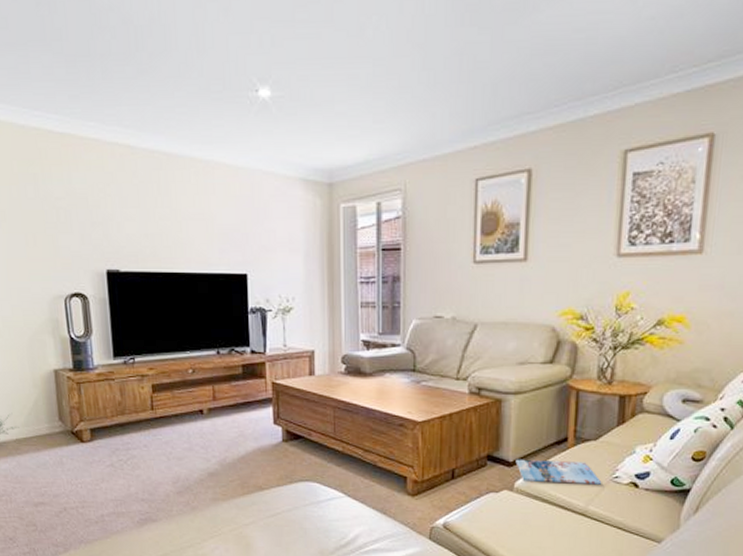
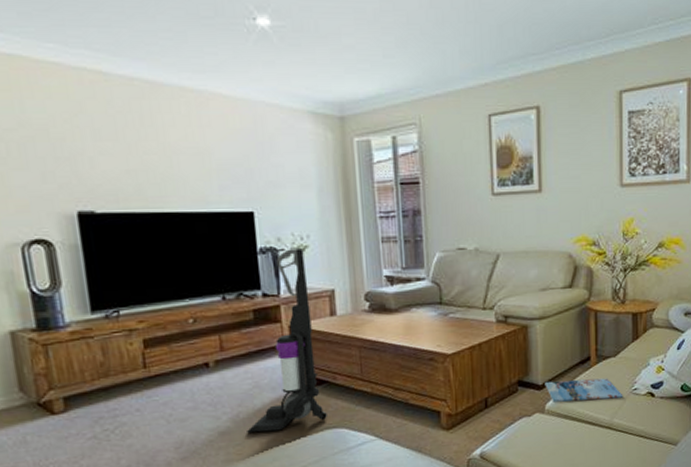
vacuum cleaner: none [231,310,301,478] -> present [247,248,327,434]

